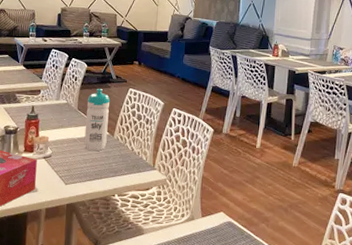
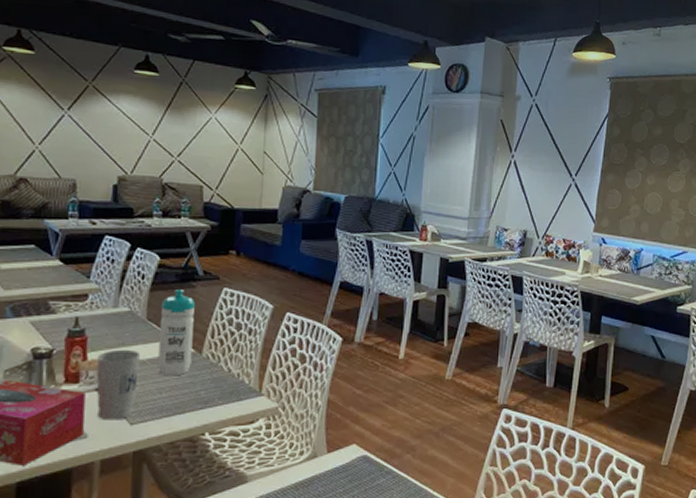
cup: none [44,130,73,181] -> present [96,349,140,421]

